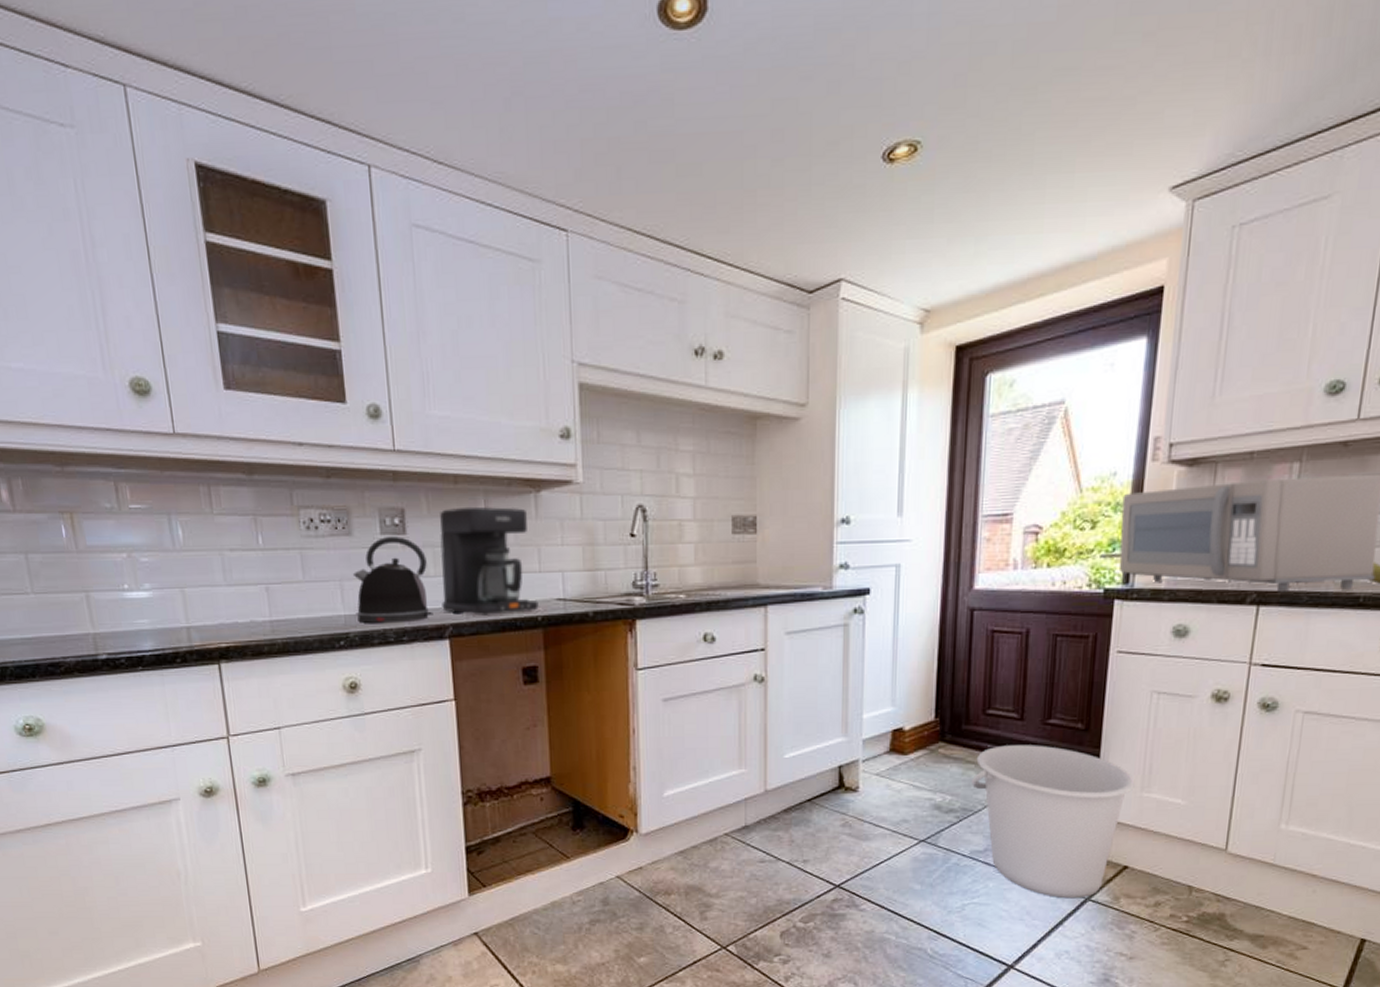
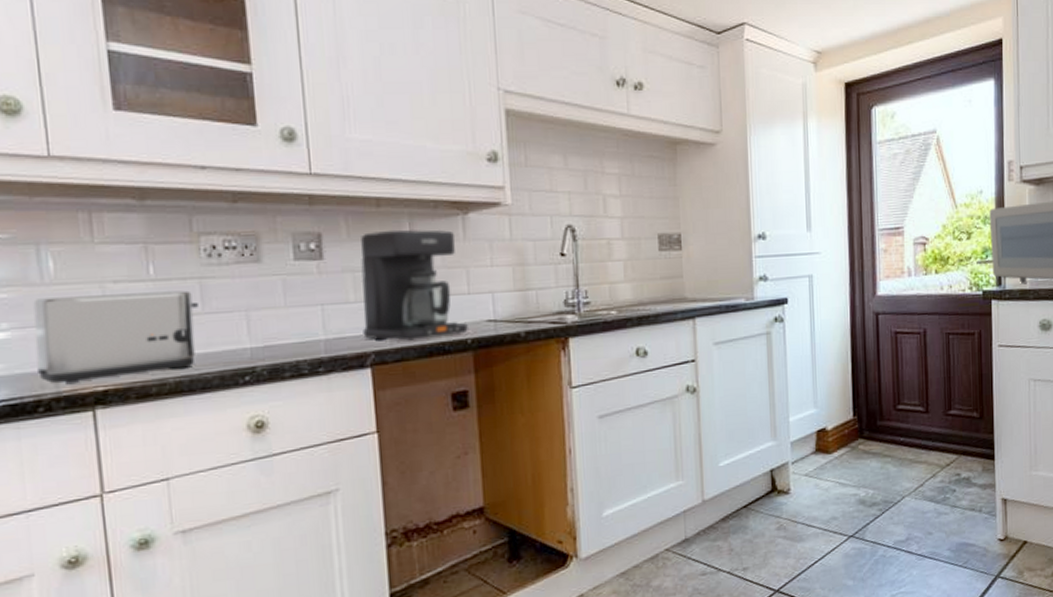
toaster: none [168,560,300,639] -> present [33,290,198,384]
kettle: present [352,537,433,624] -> none [260,262,353,356]
bucket: present [970,745,1135,899] -> none [889,435,1025,579]

